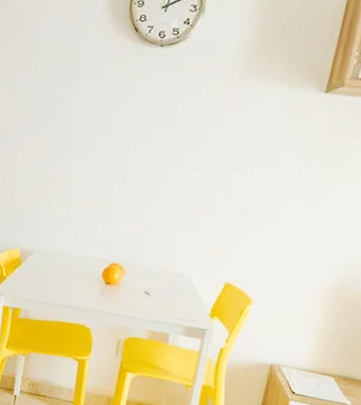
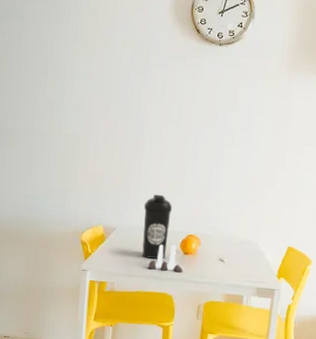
water bottle: none [60,217,96,287] -> present [142,195,173,259]
salt and pepper shaker set: none [65,272,104,303] -> present [148,244,183,272]

